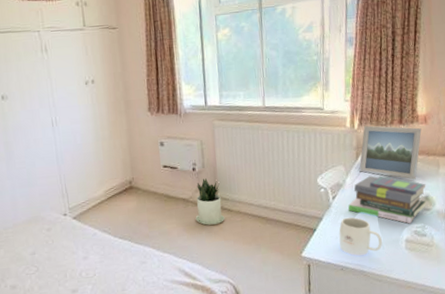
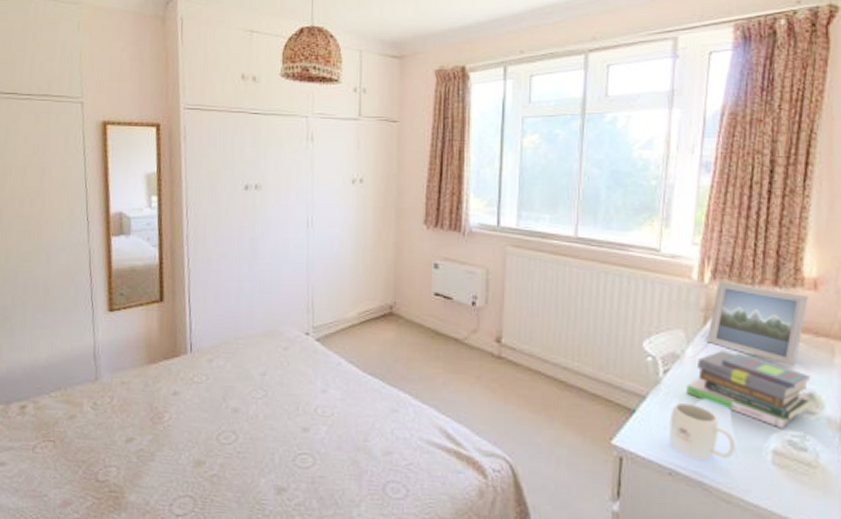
planter: present [195,178,225,226] -> none [468,317,509,380]

